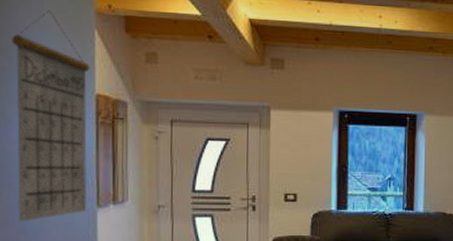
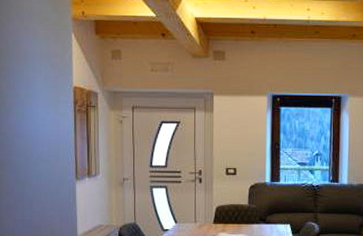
calendar: present [11,9,90,222] -> none [9,18,69,192]

